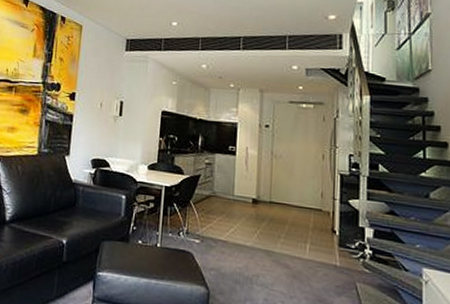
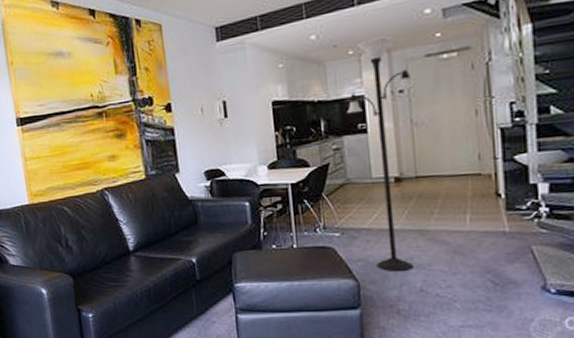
floor lamp: none [222,78,279,287] -> present [347,36,416,271]

